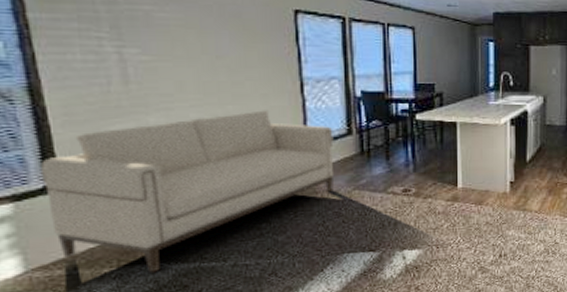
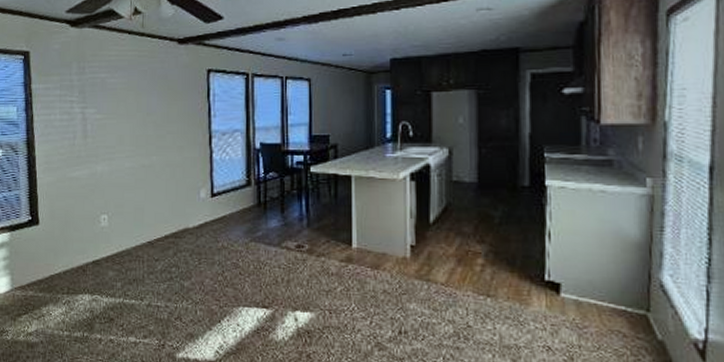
sofa: present [41,110,334,273] -> none [28,161,235,303]

